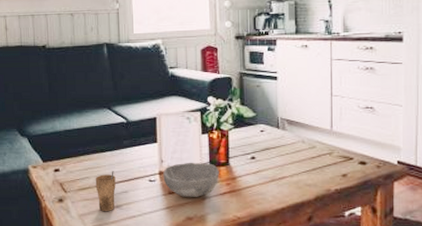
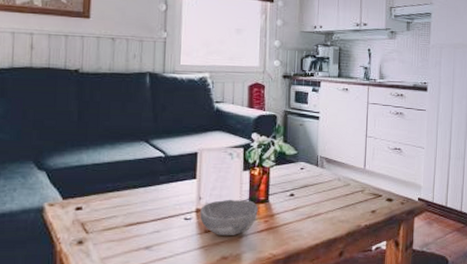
cup: present [95,171,116,212] -> none [123,209,148,254]

